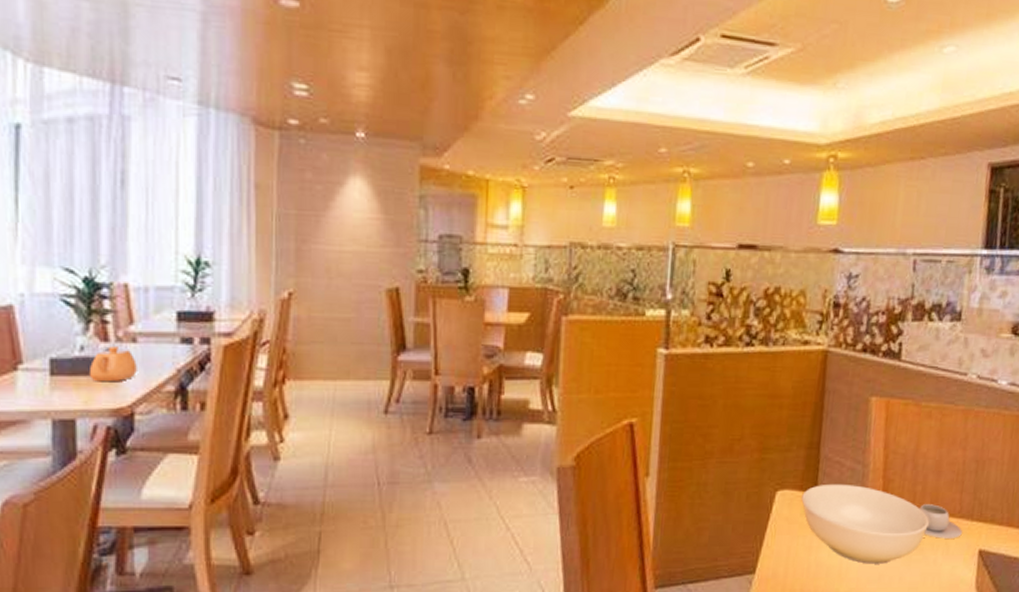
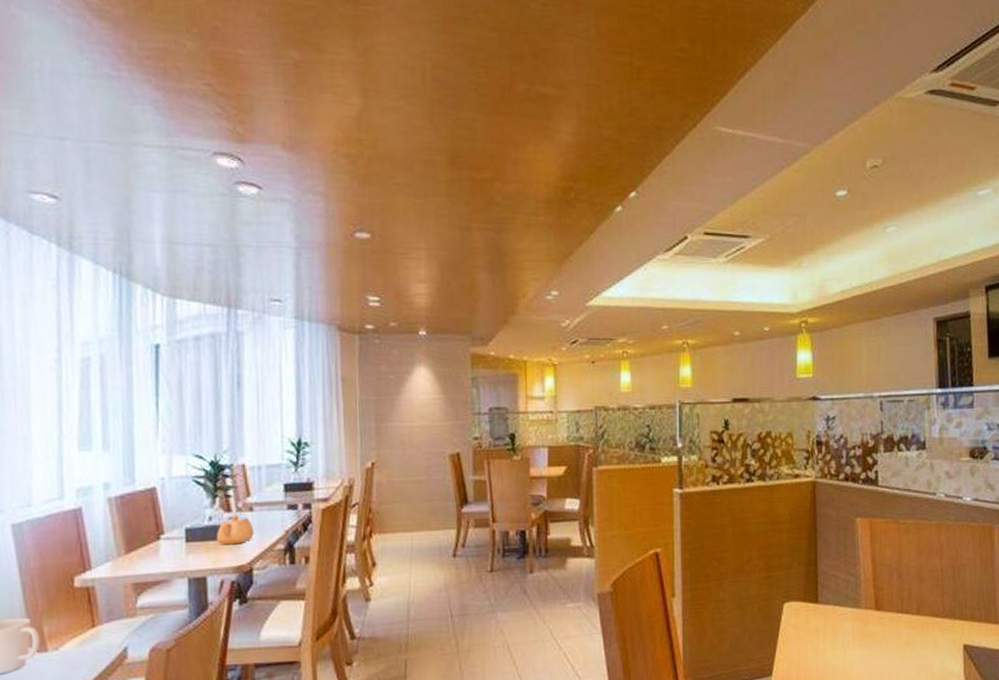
bowl: present [801,483,930,564] -> none [806,593,918,662]
teacup: present [919,504,963,539] -> none [907,607,947,637]

